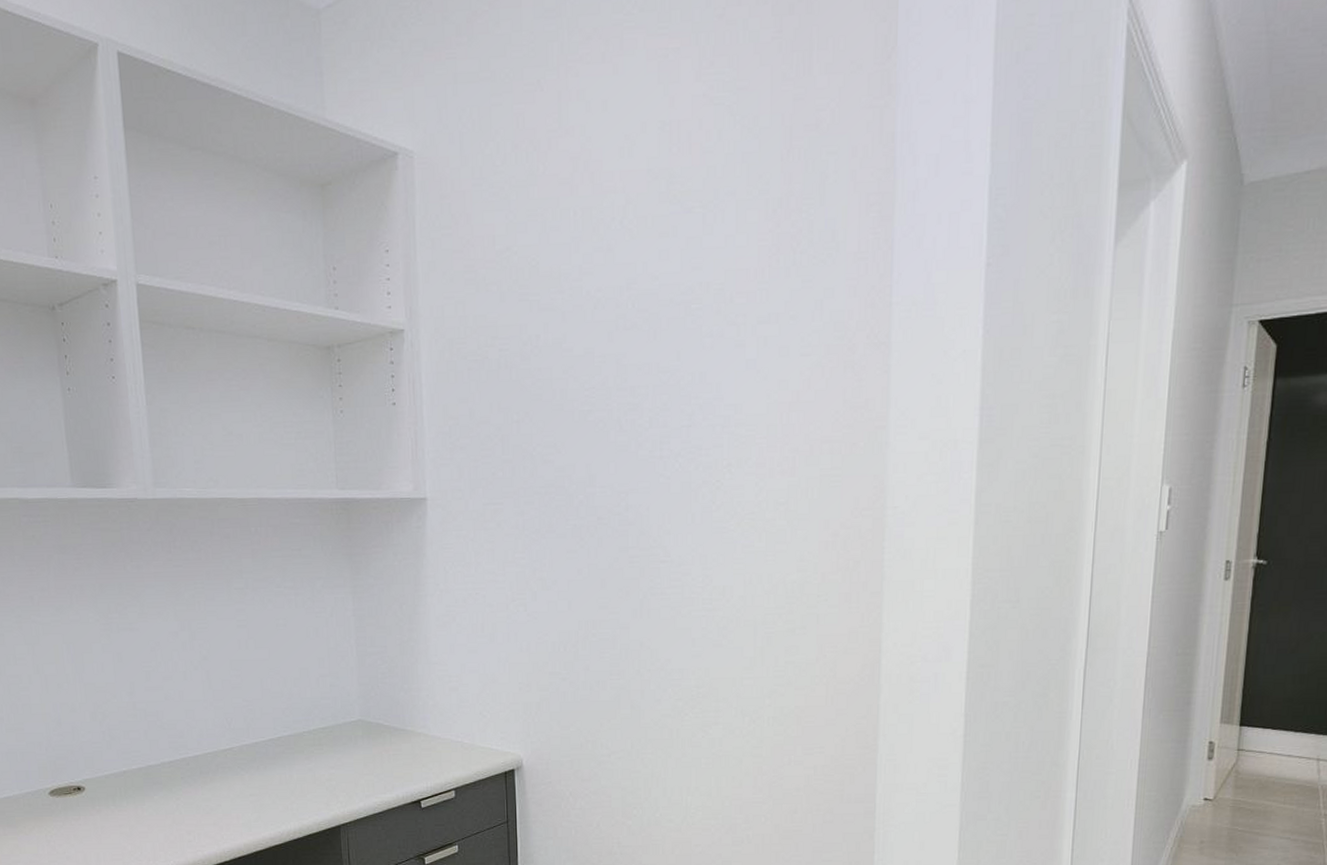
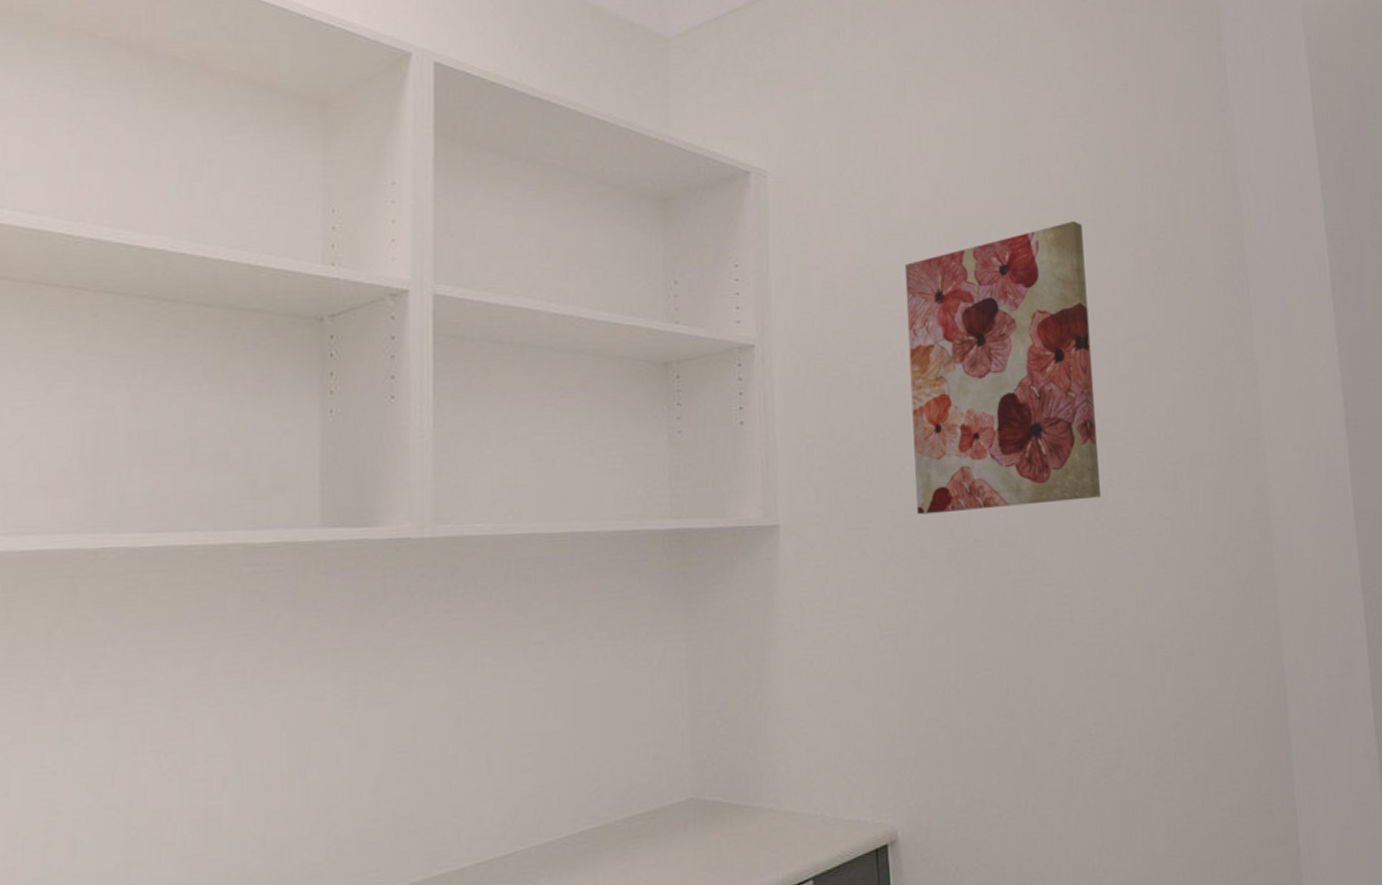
wall art: none [541,195,721,493] -> present [904,221,1101,515]

